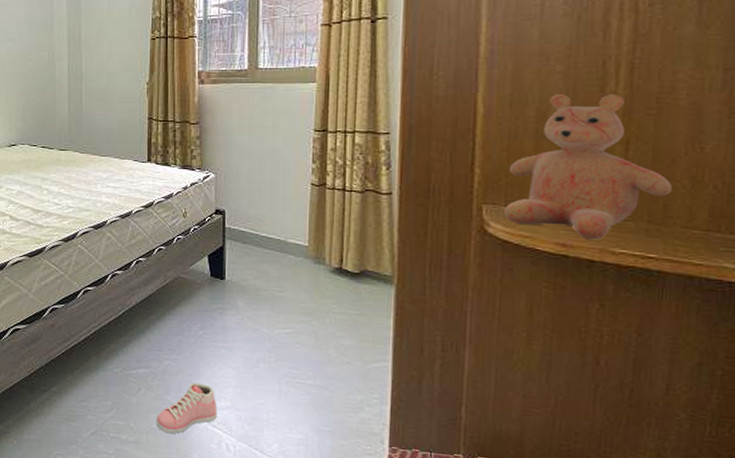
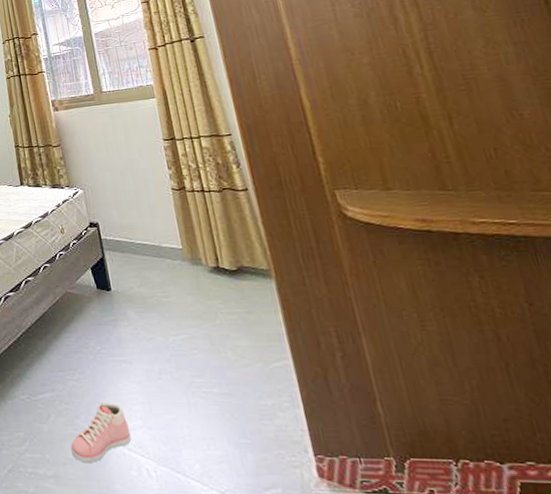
stuffed animal: present [504,93,673,240] -> none [349,76,509,213]

